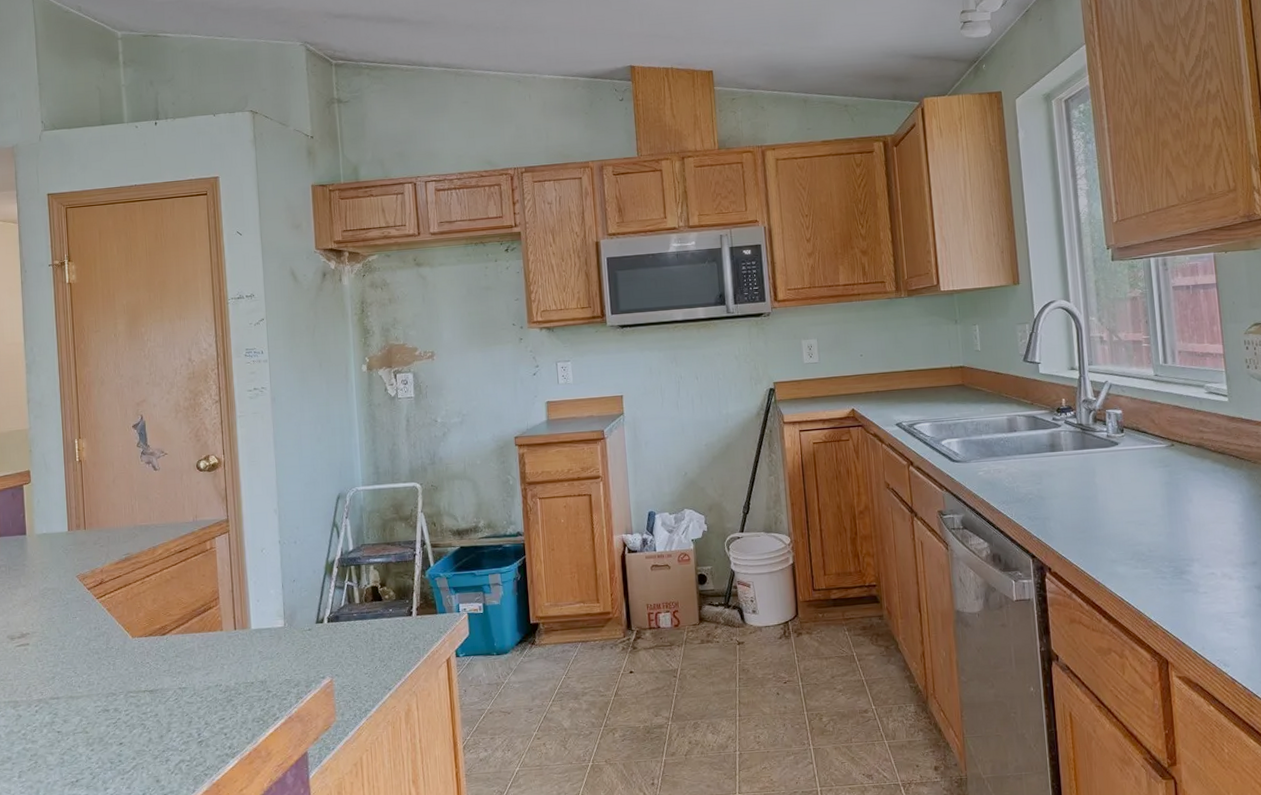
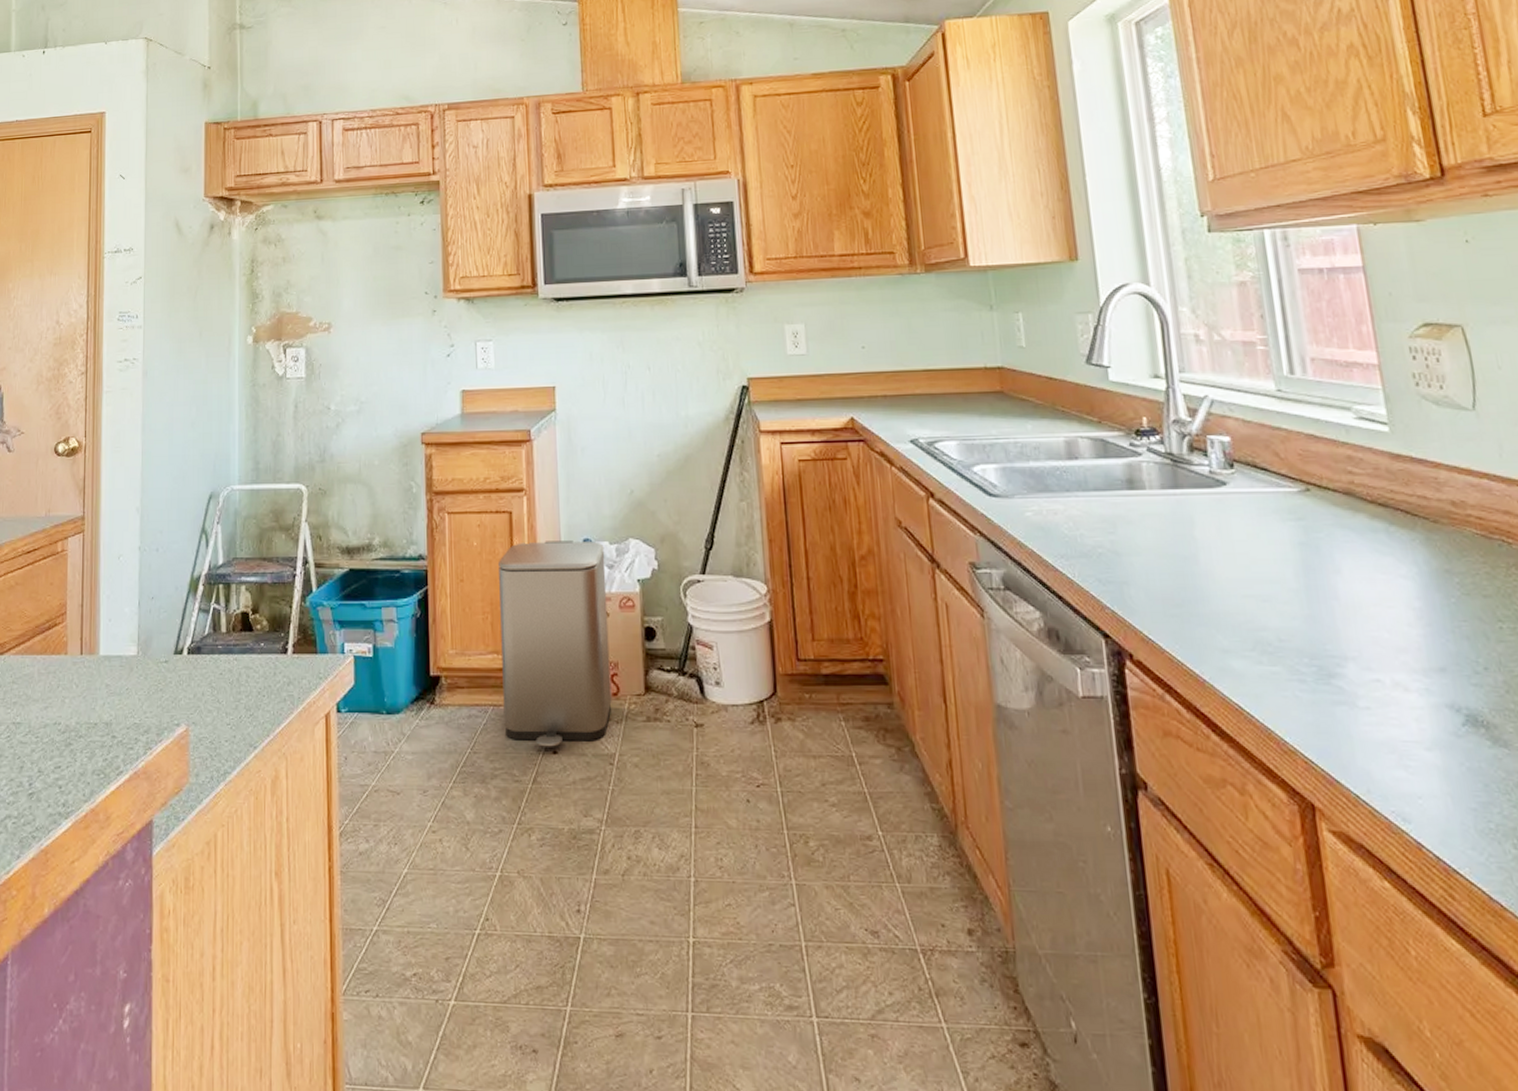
pedal bin: none [581,513,674,669] -> present [497,540,612,747]

